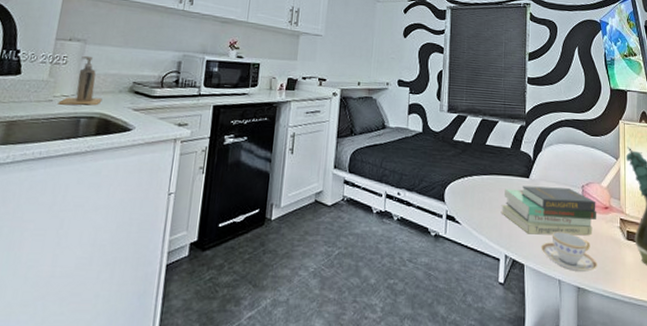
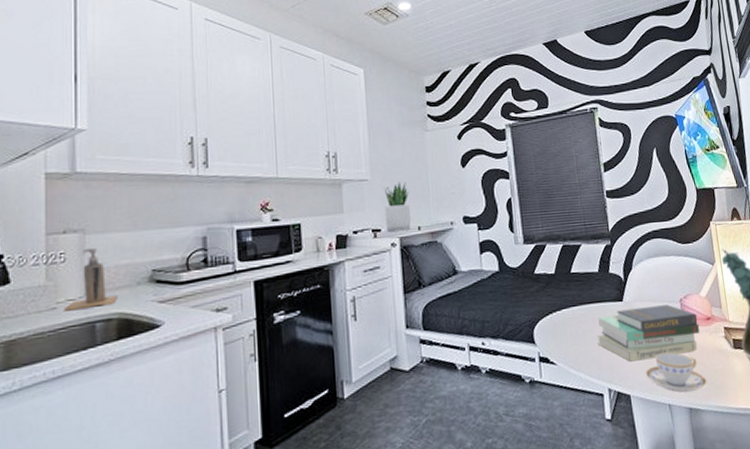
planter: none [331,41,356,84] -> present [383,181,411,232]

